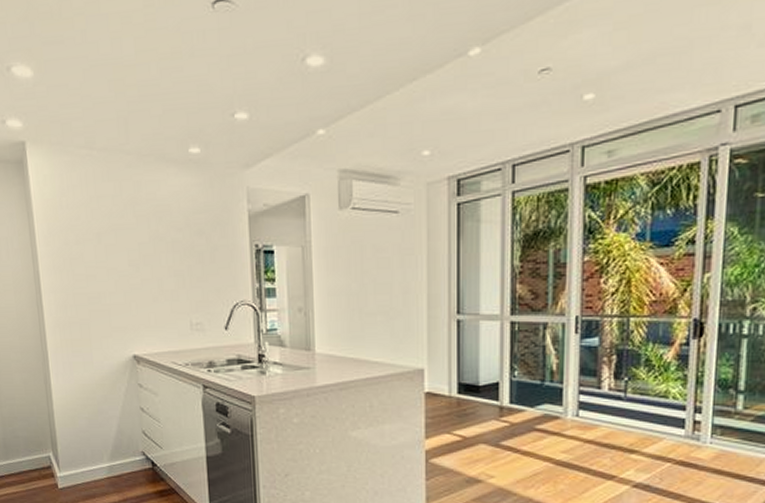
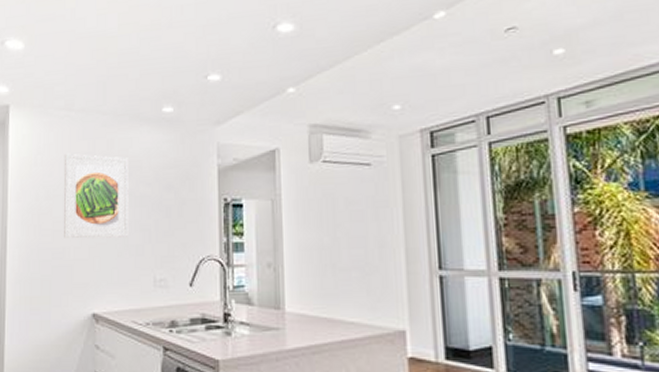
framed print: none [89,196,163,284] -> present [63,153,129,238]

